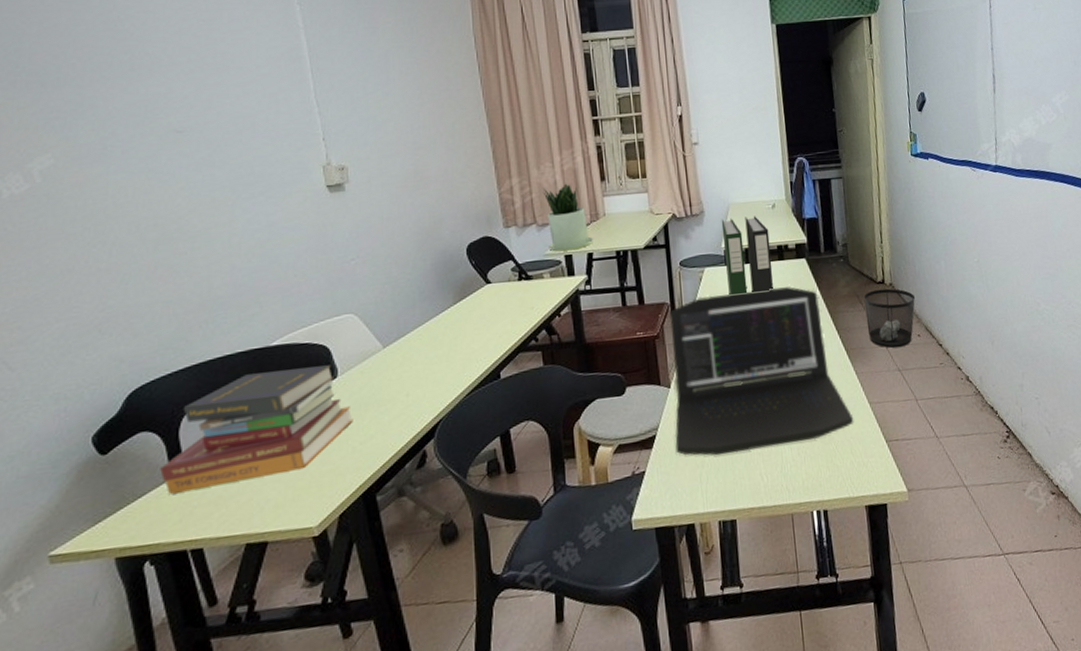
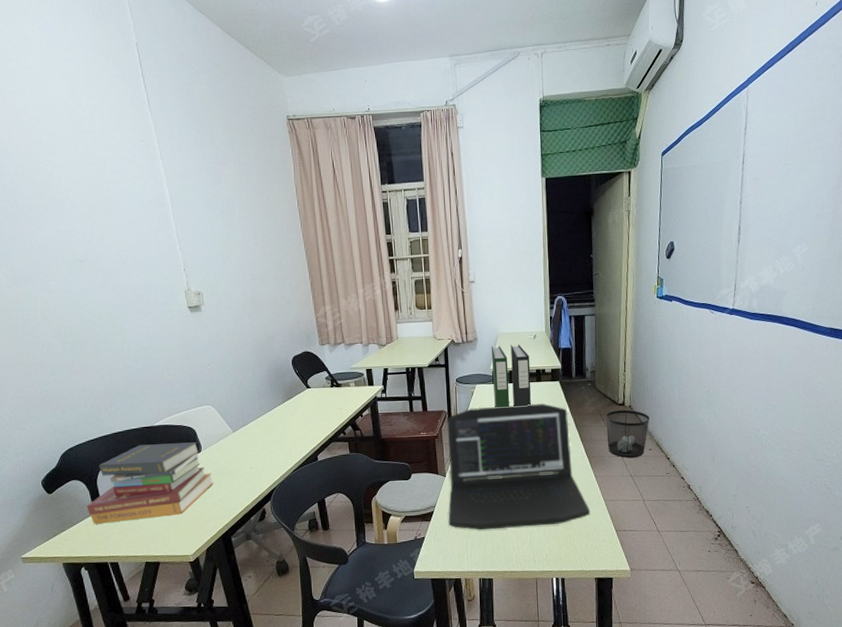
planter: present [542,183,593,252] -> none [349,311,388,366]

